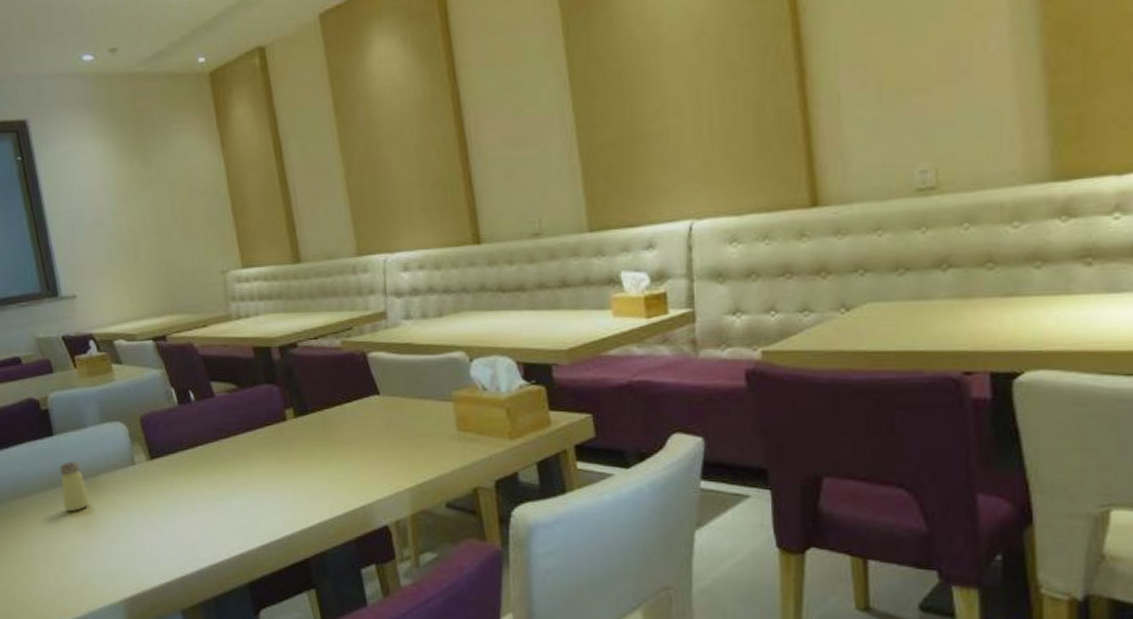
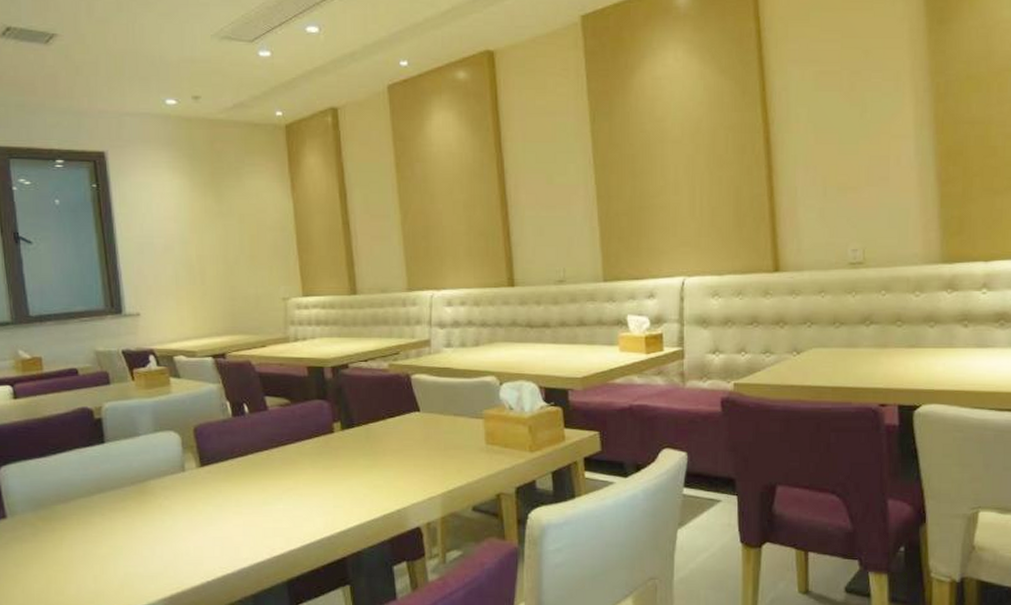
saltshaker: present [59,461,90,511] -> none [108,468,137,515]

